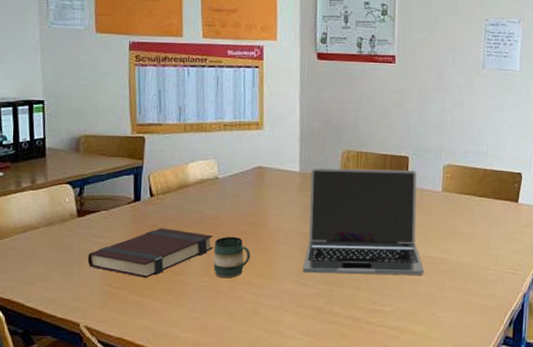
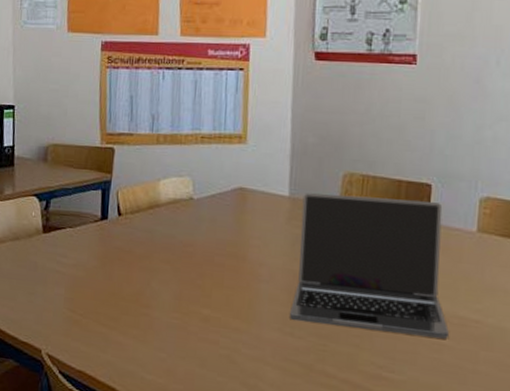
book: present [87,228,214,278] -> none [51,252,186,307]
mug: present [213,236,251,279] -> none [184,267,228,317]

